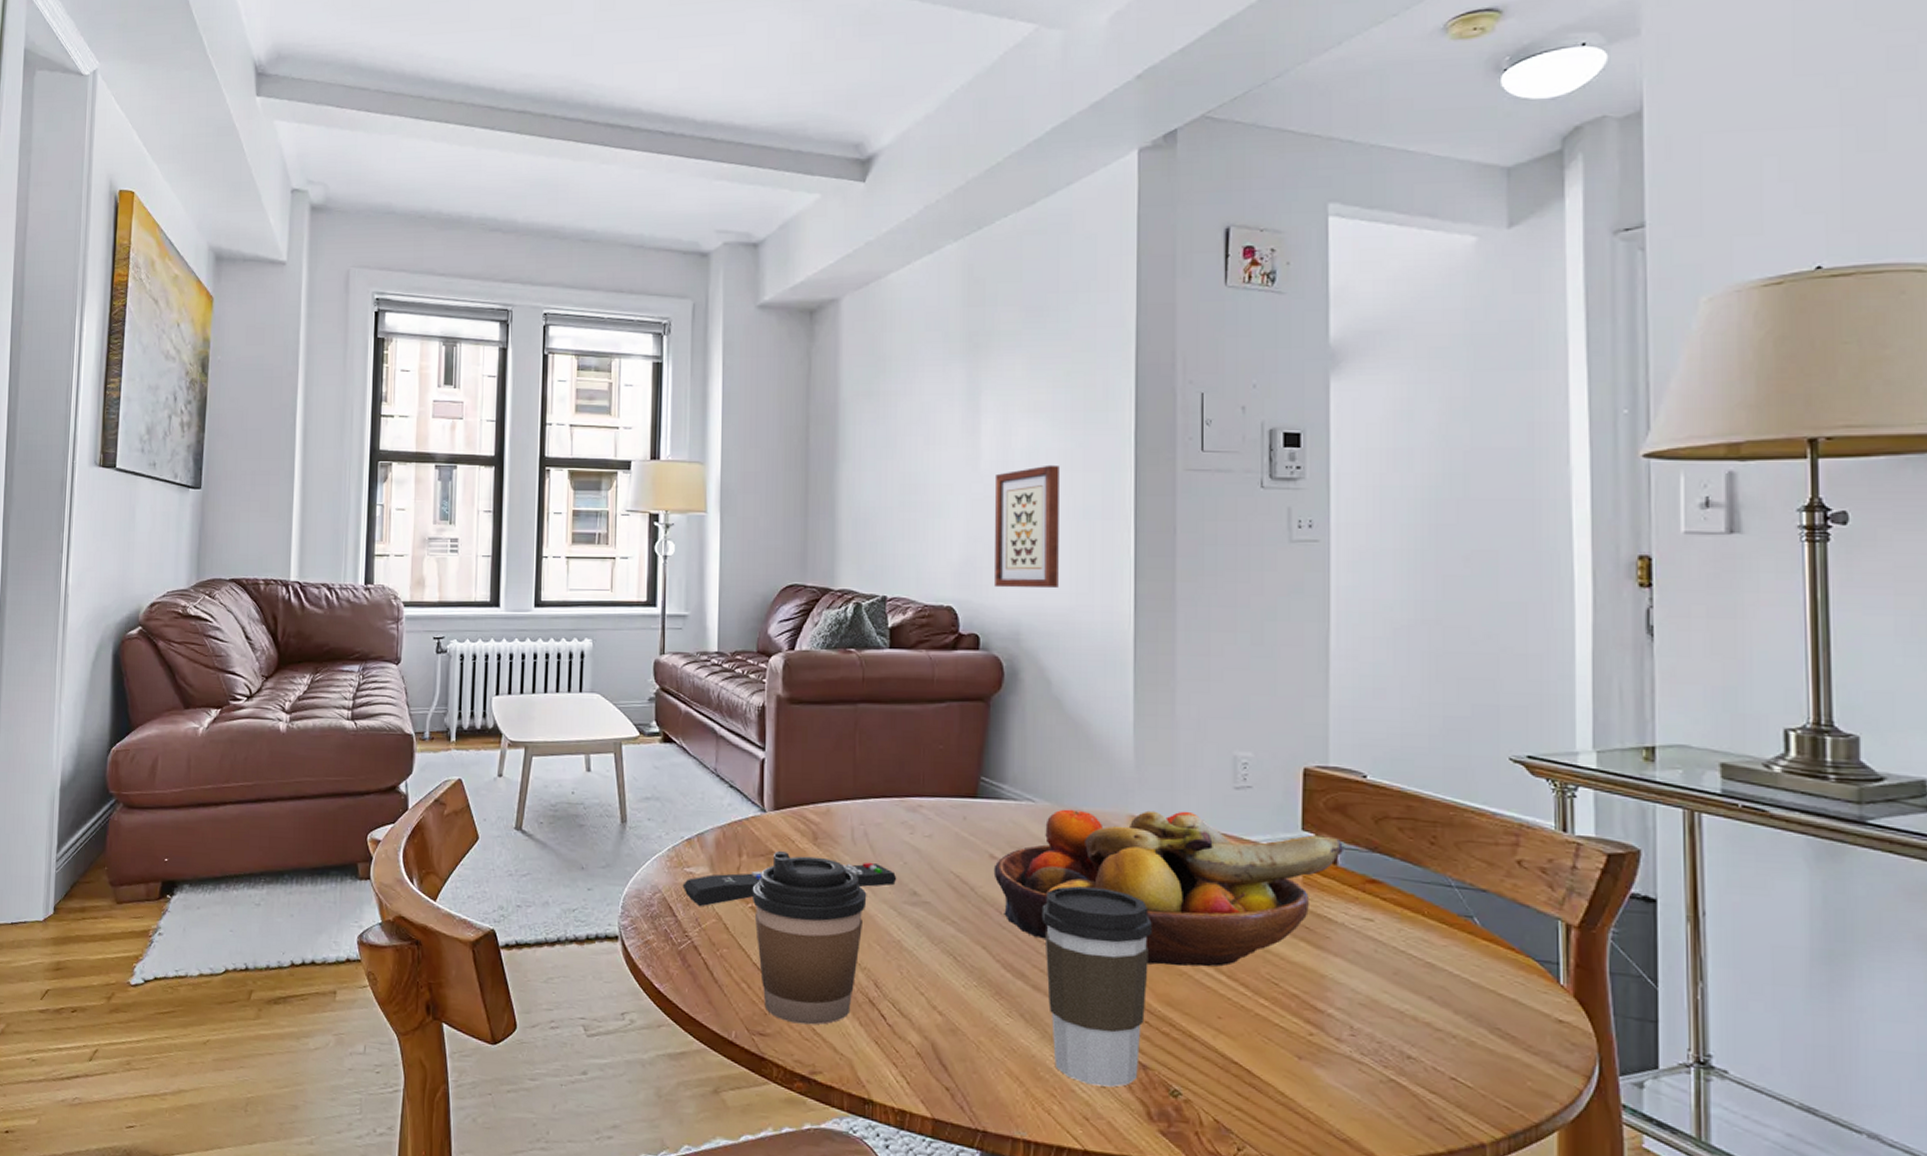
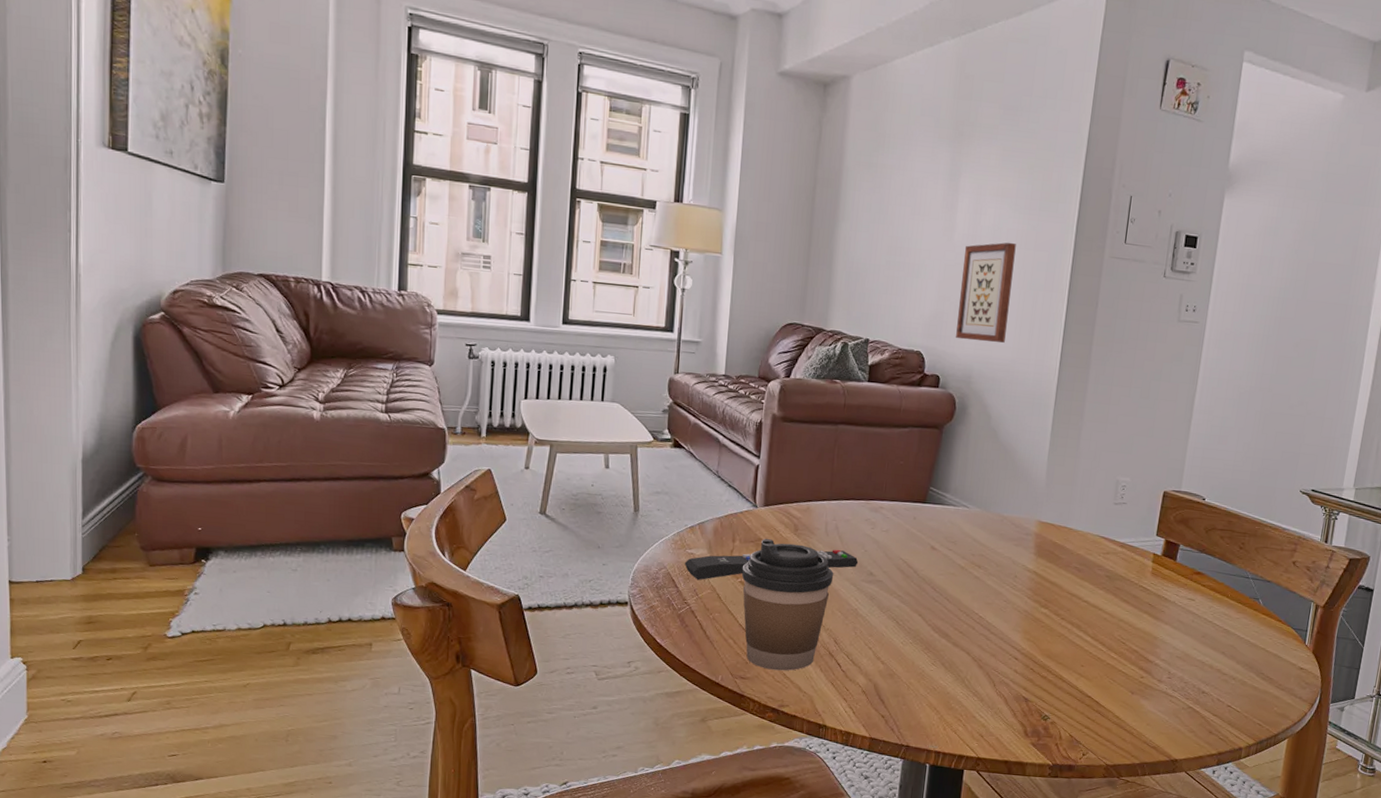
fruit bowl: present [993,809,1343,967] -> none [932,514,1183,631]
coffee cup: present [1041,886,1152,1087] -> none [963,571,1044,714]

